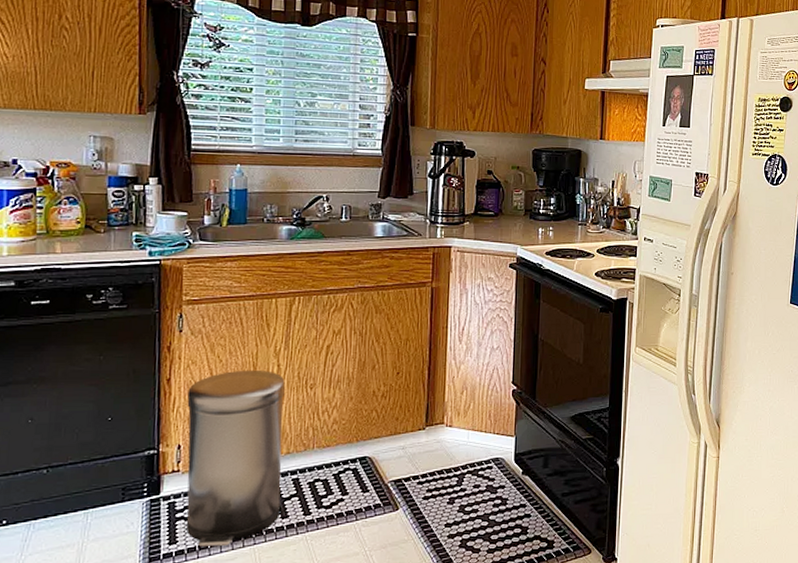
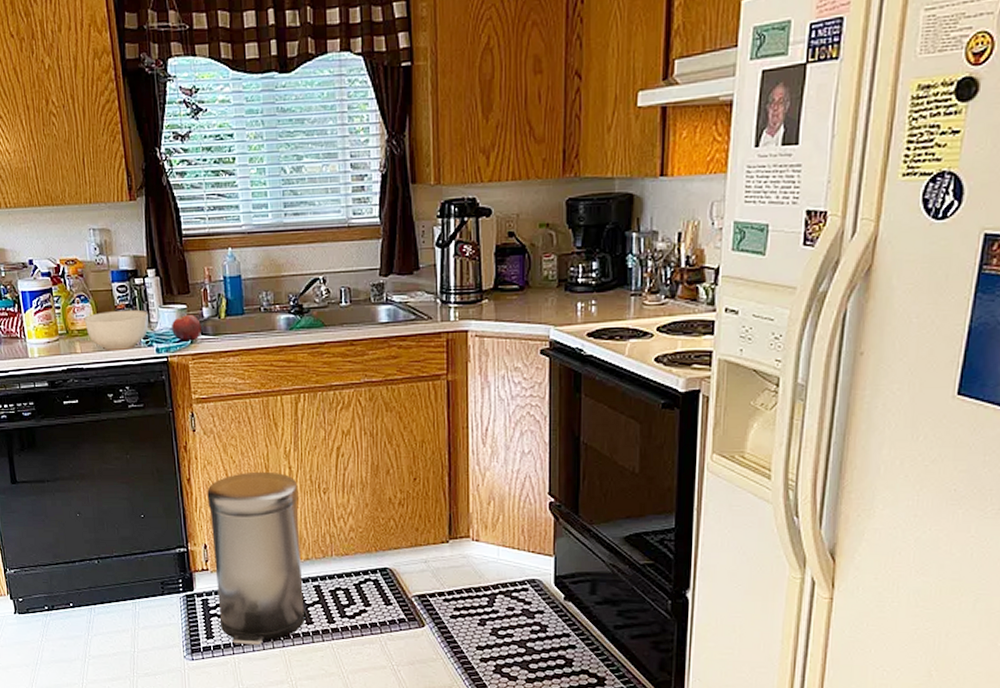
bowl: none [69,213,144,253] -> present [84,309,149,352]
fruit: none [168,220,201,246] -> present [171,313,201,342]

